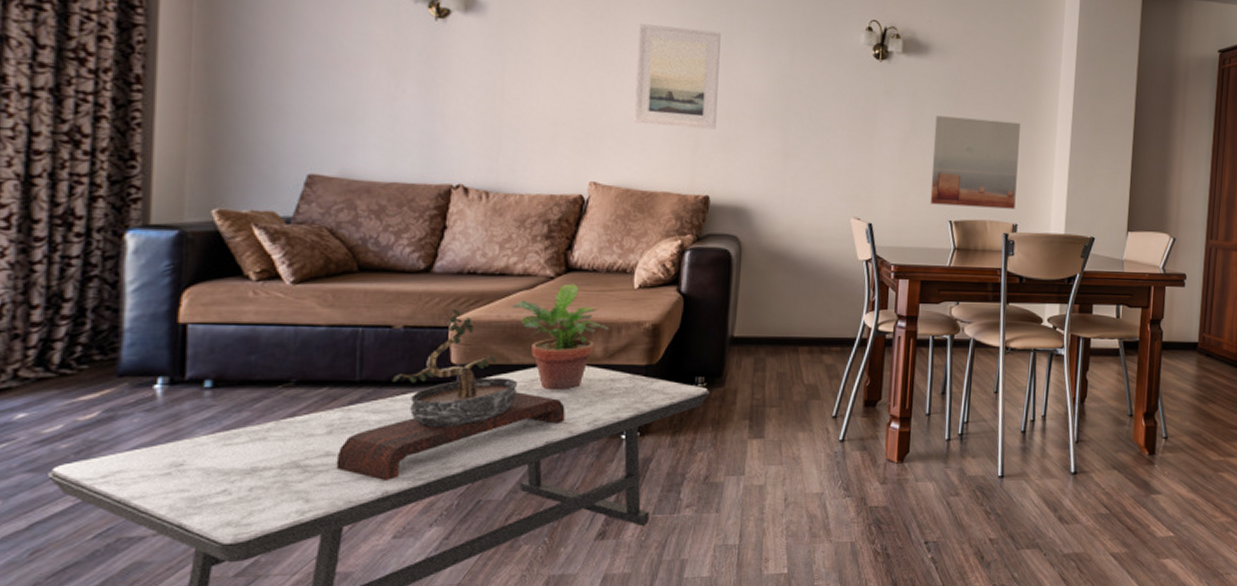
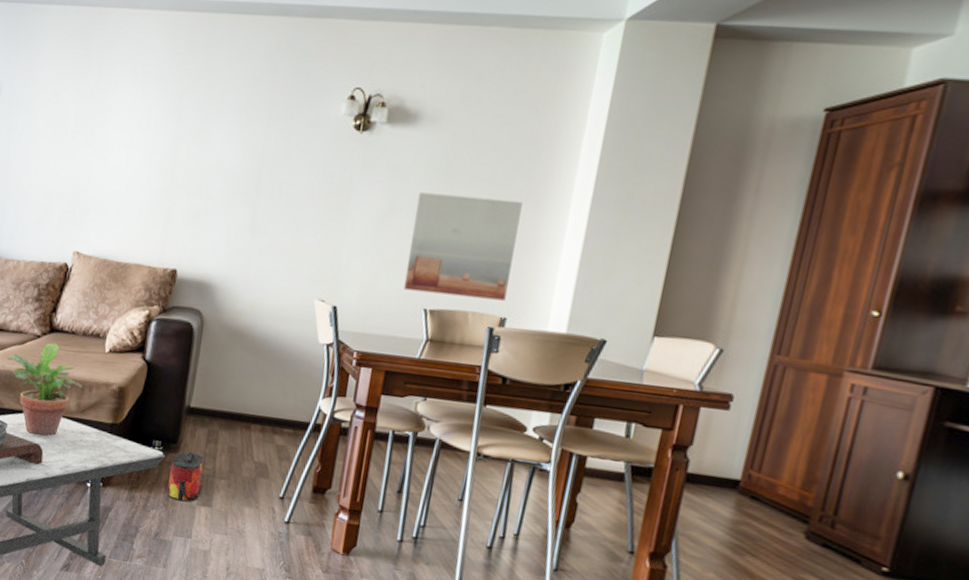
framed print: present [634,24,721,130] -> none [114,101,199,205]
bag: none [715,384,752,438] -> present [167,451,204,502]

